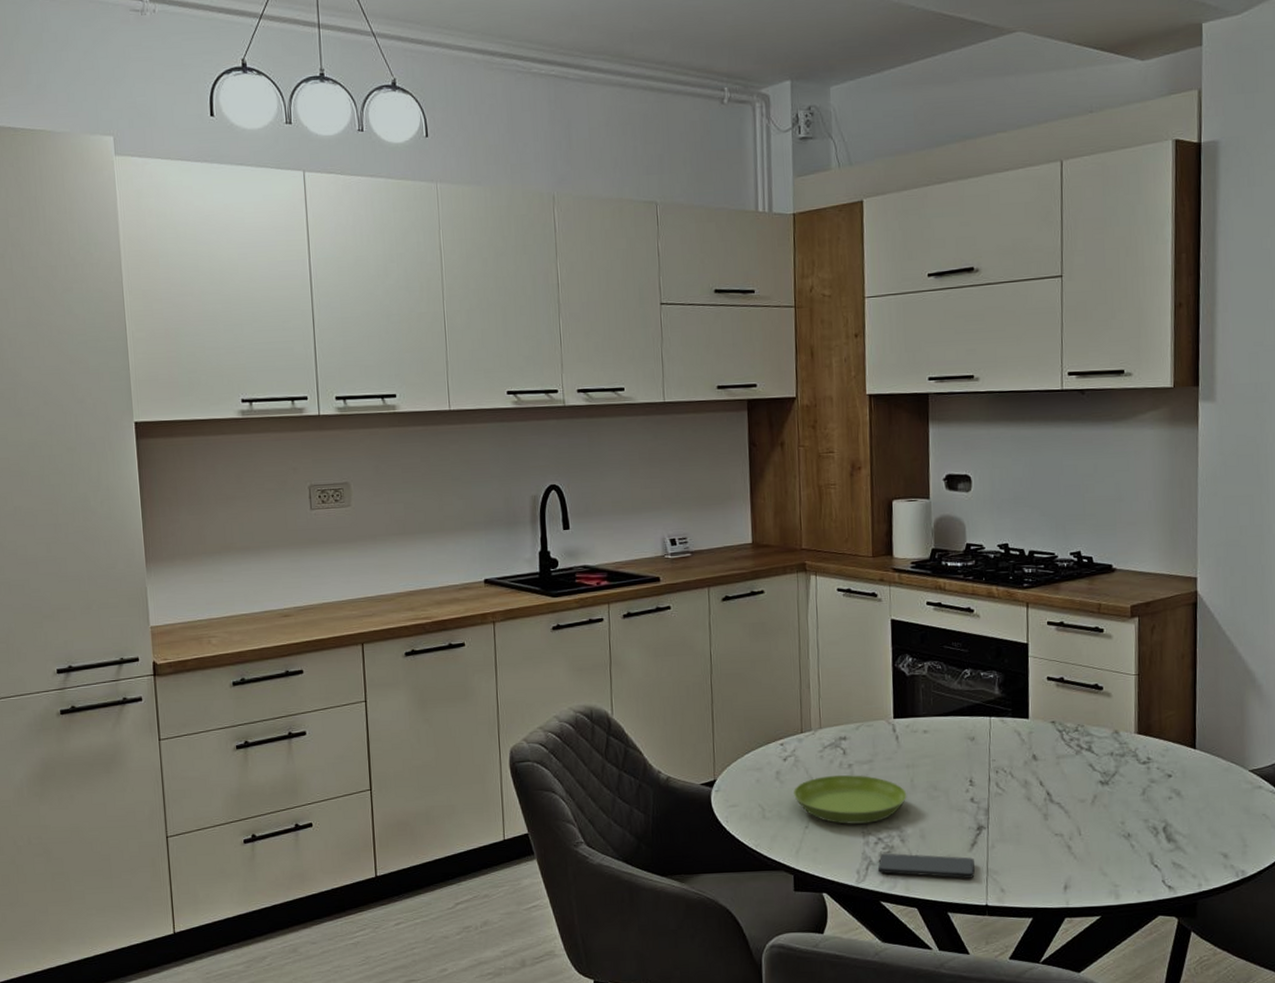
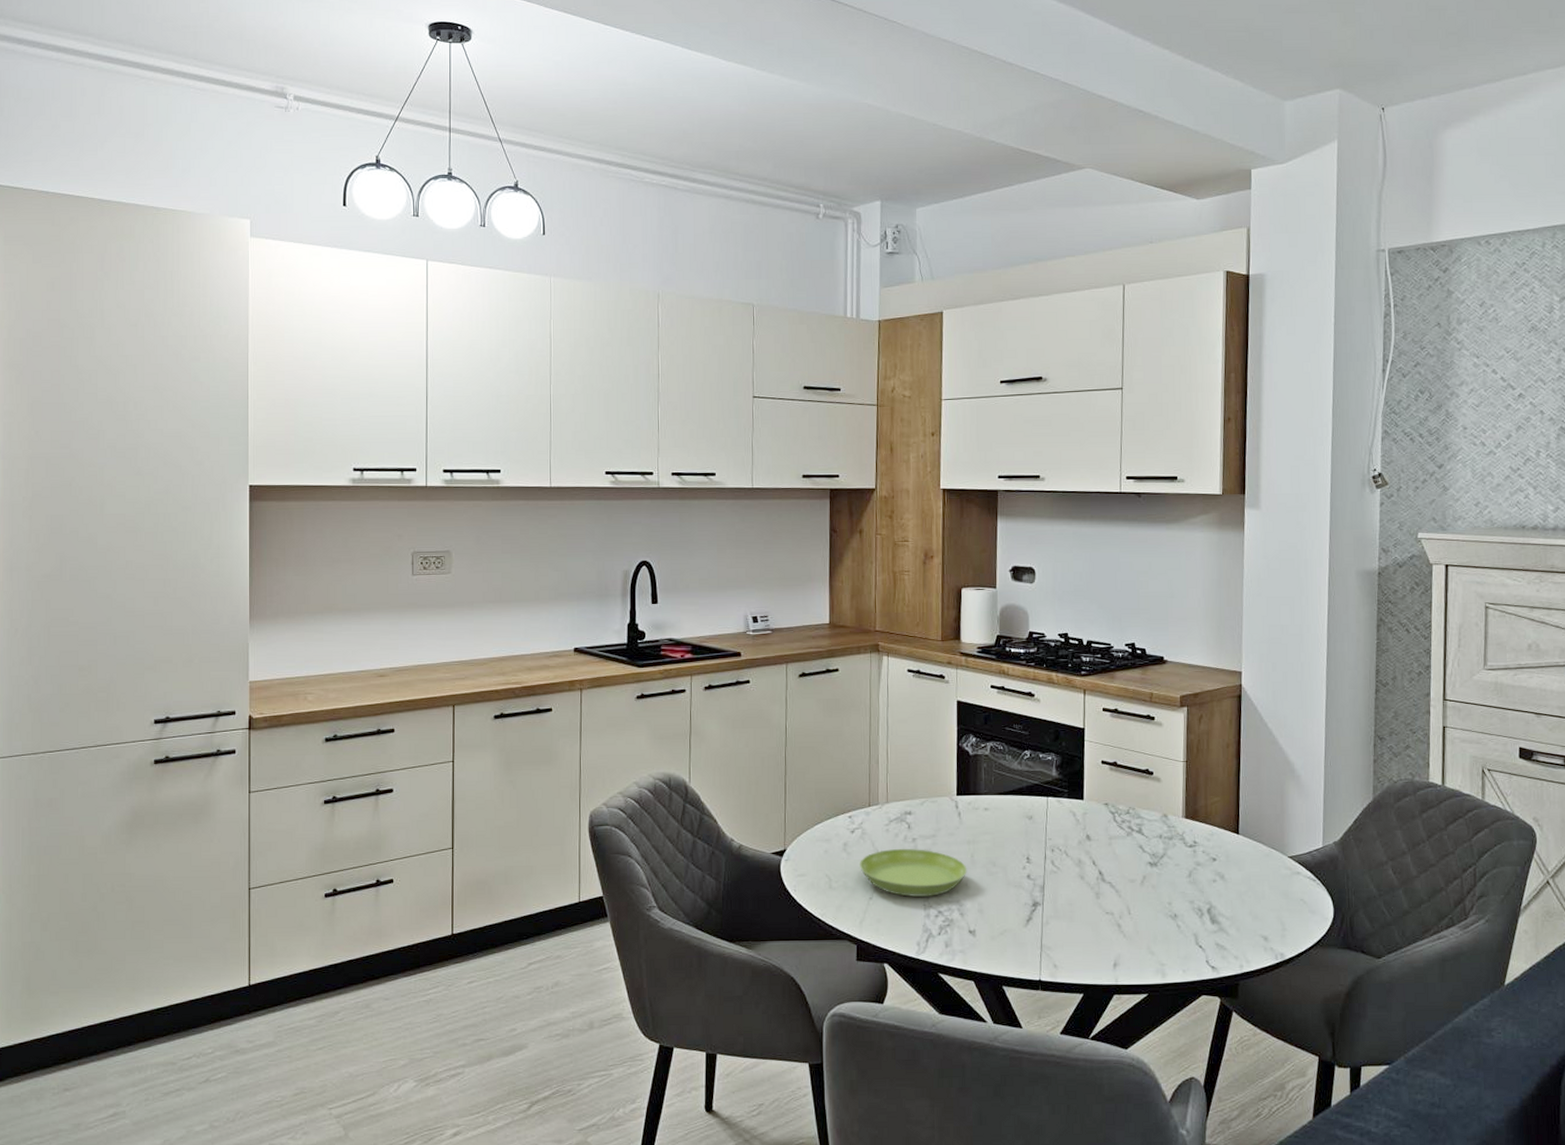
smartphone: present [877,853,975,879] -> none [937,926,1029,953]

